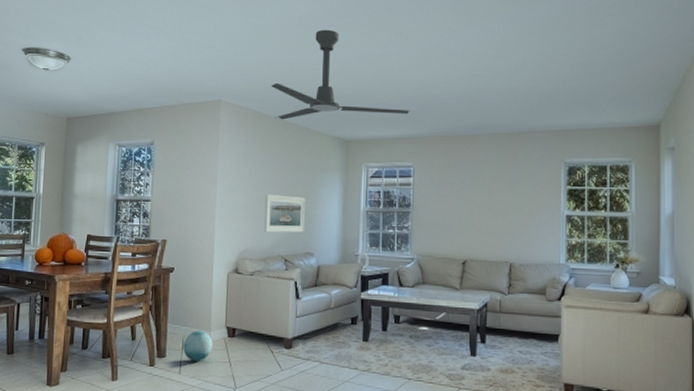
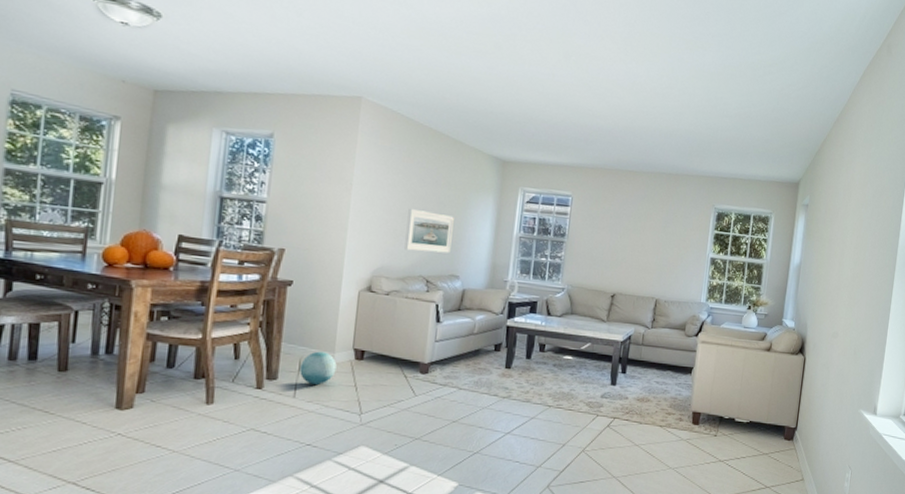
ceiling fan: present [271,29,411,120] -> none [423,36,574,141]

